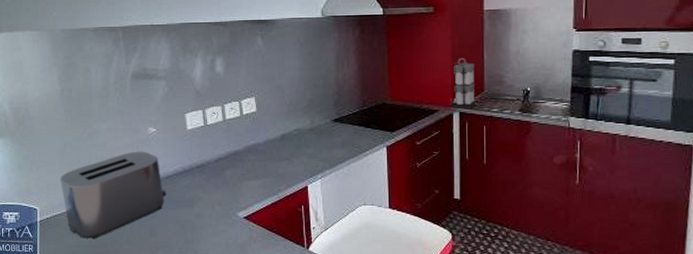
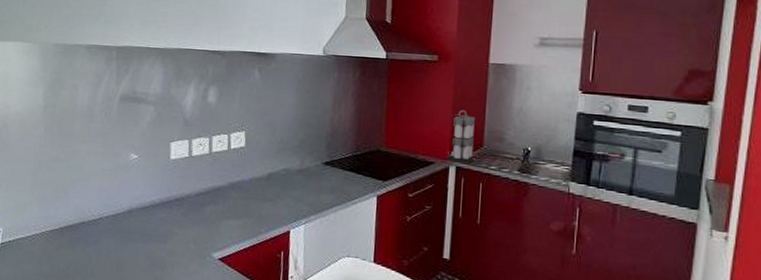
toaster: present [60,151,166,240] -> none [29,177,140,269]

